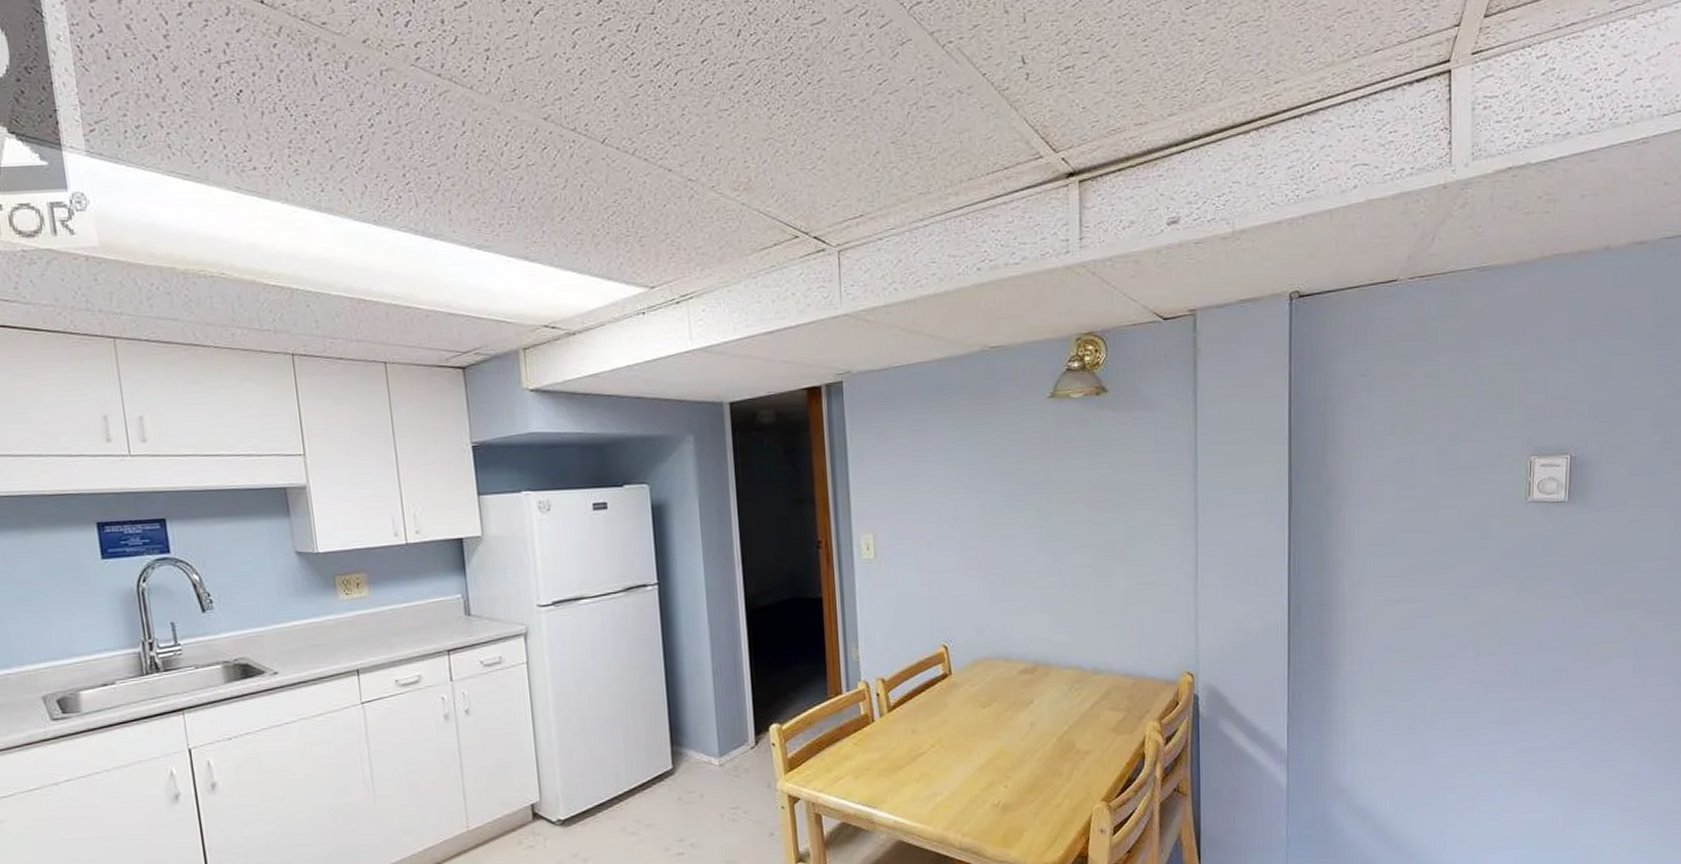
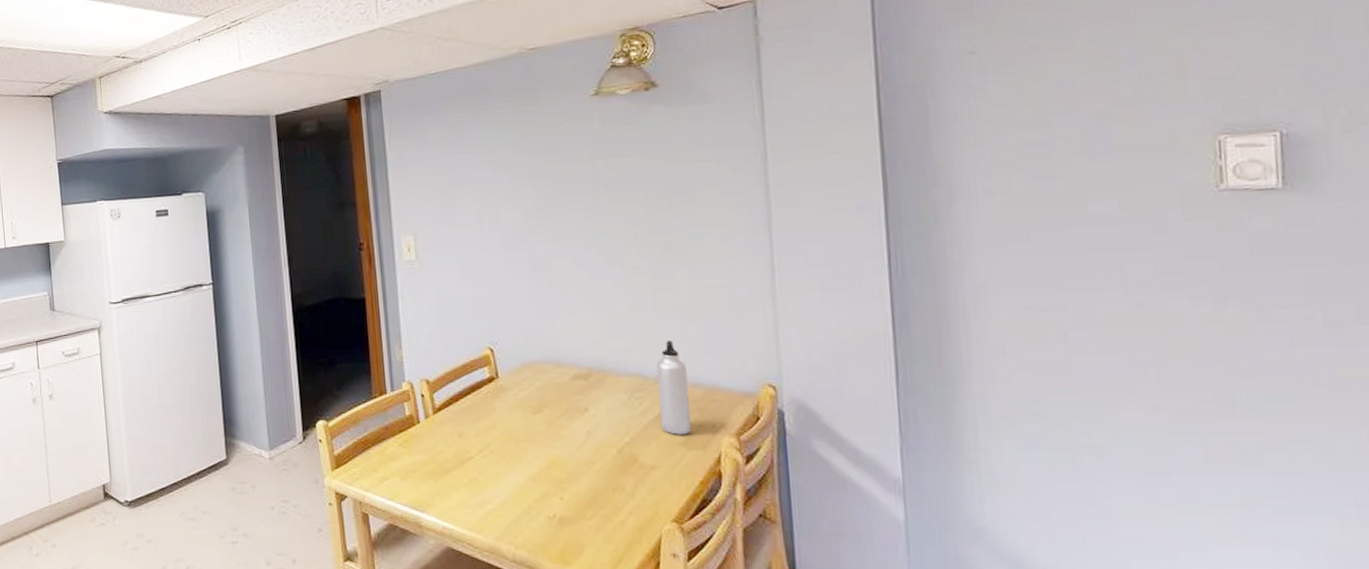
water bottle: none [1094,634,1122,722] -> present [656,340,692,435]

